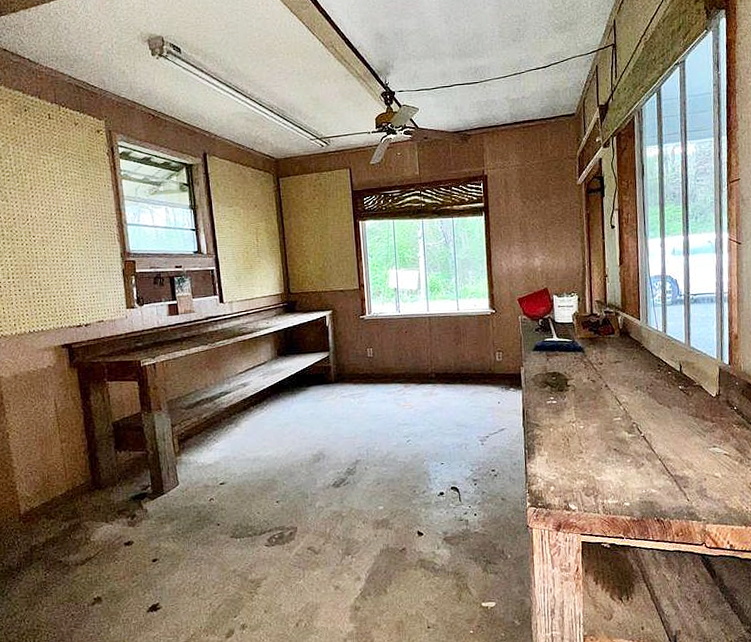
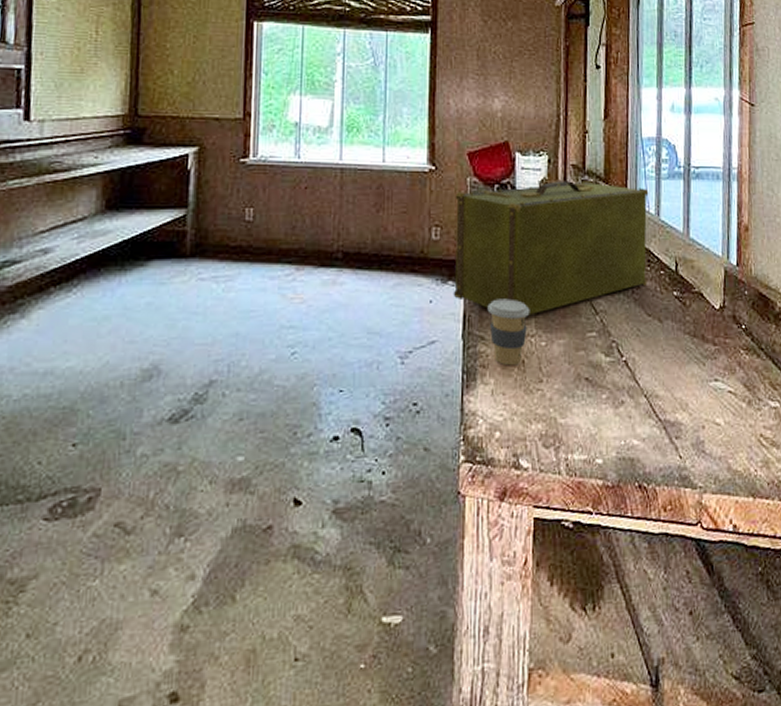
toolbox: none [511,311,658,408] -> present [453,181,649,316]
coffee cup: none [539,398,571,443] -> present [487,298,530,366]

